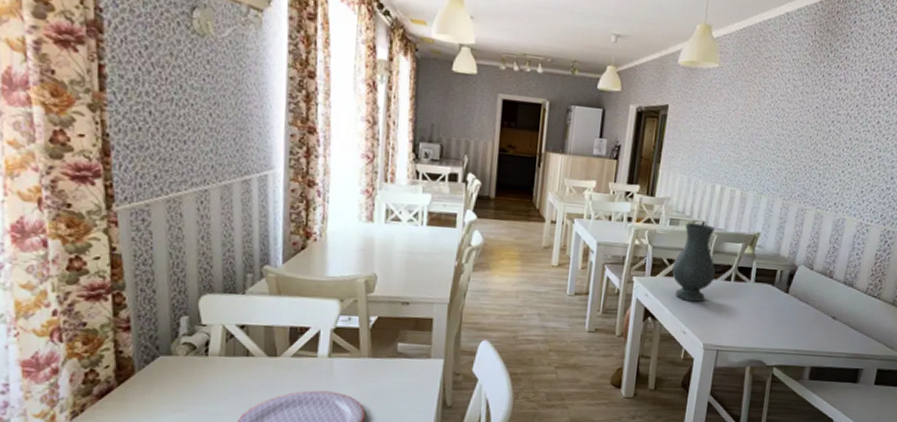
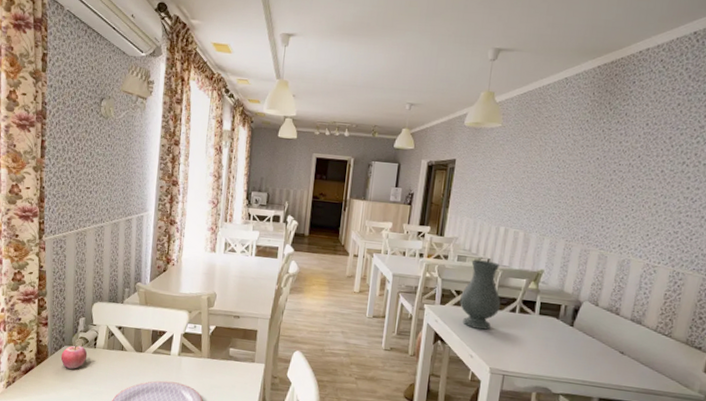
fruit: none [155,352,196,386] -> present [60,344,88,369]

